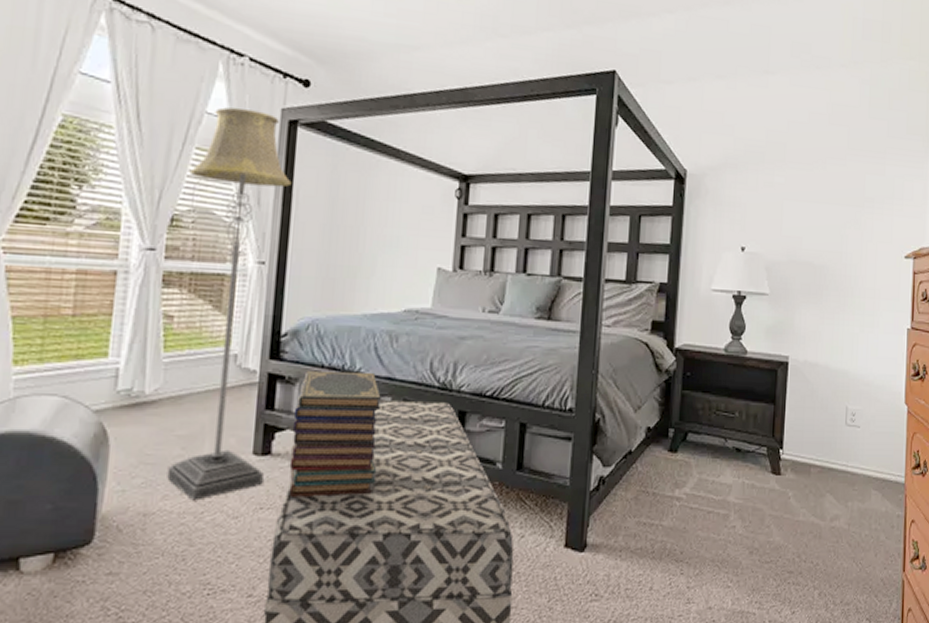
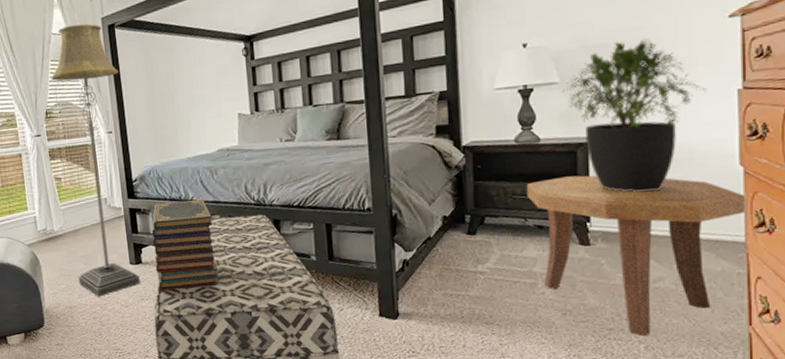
side table: none [729,396,909,581] -> present [526,175,748,337]
potted plant: none [771,262,885,422] -> present [562,37,707,192]

